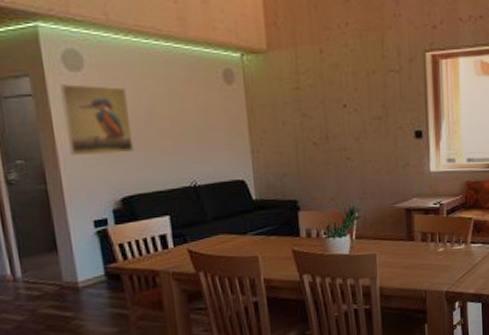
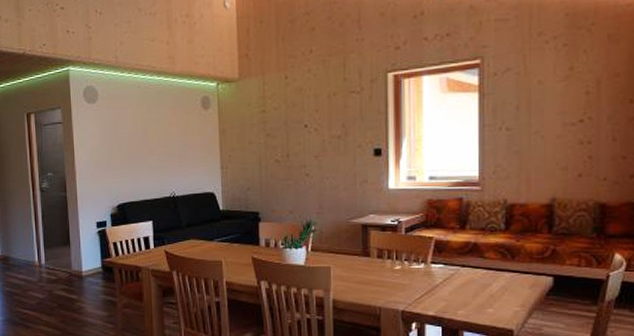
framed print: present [59,84,134,156] -> none [80,113,129,170]

